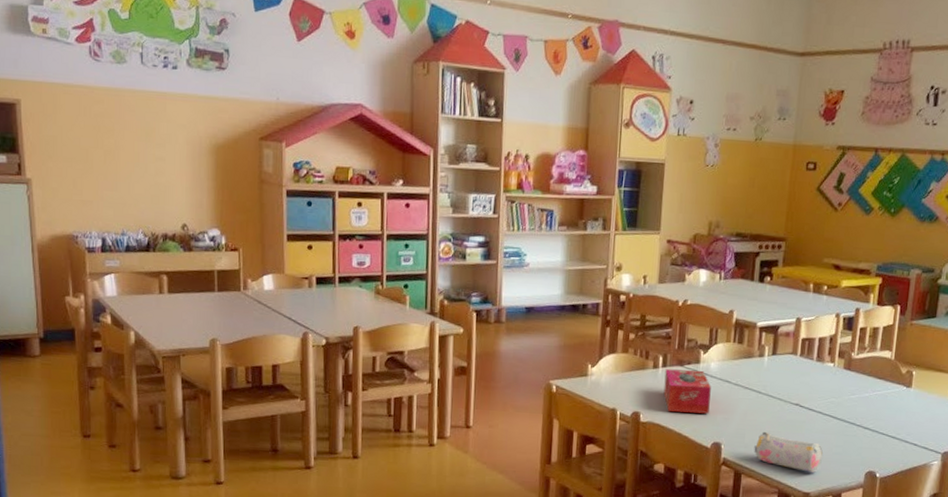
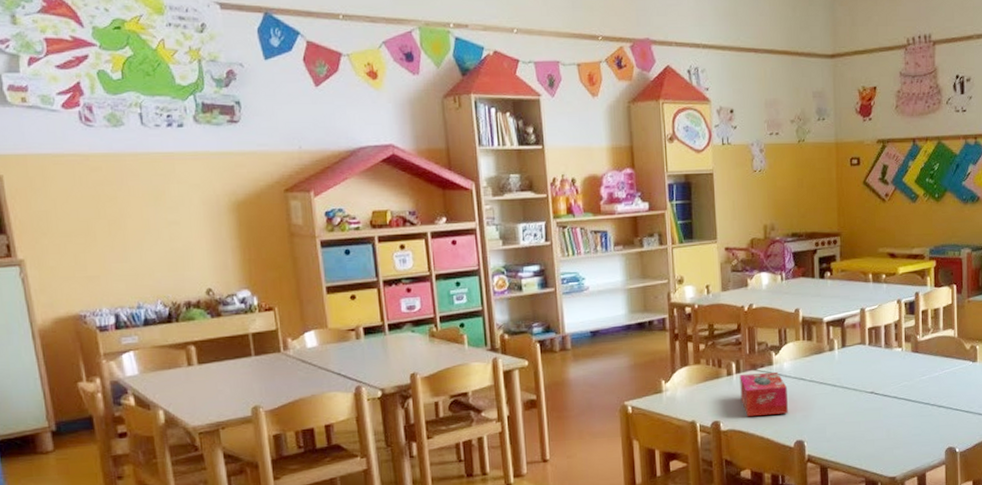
pencil case: present [754,431,824,473] -> none [836,423,904,457]

